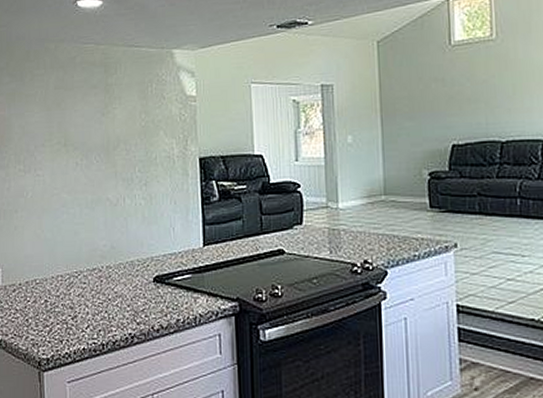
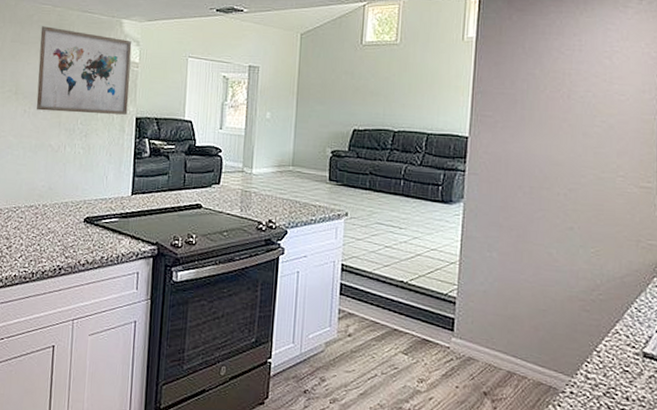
wall art: none [85,67,189,162] -> present [36,26,132,115]

